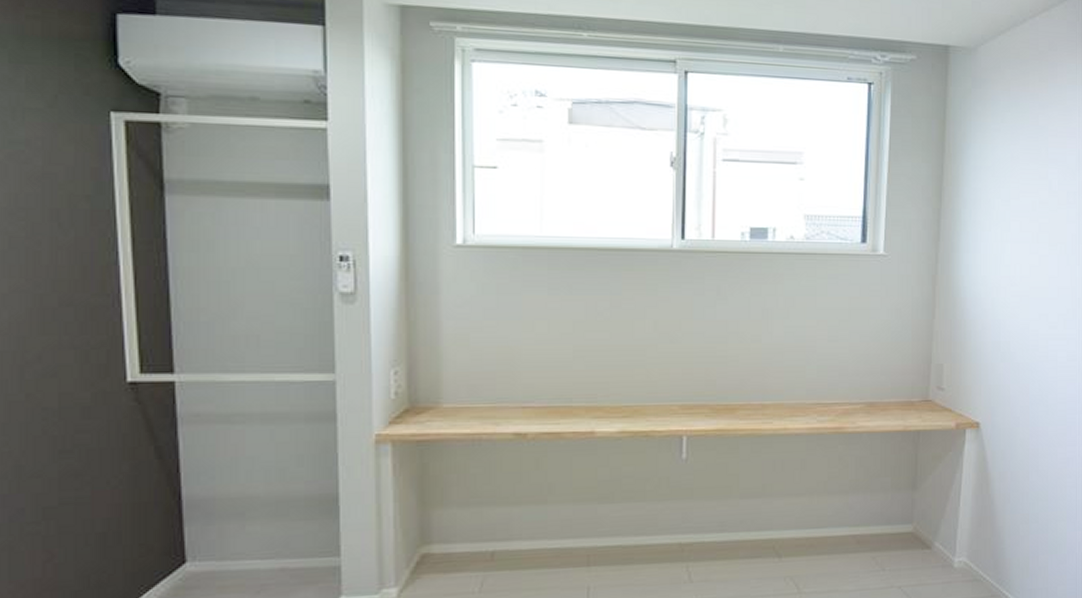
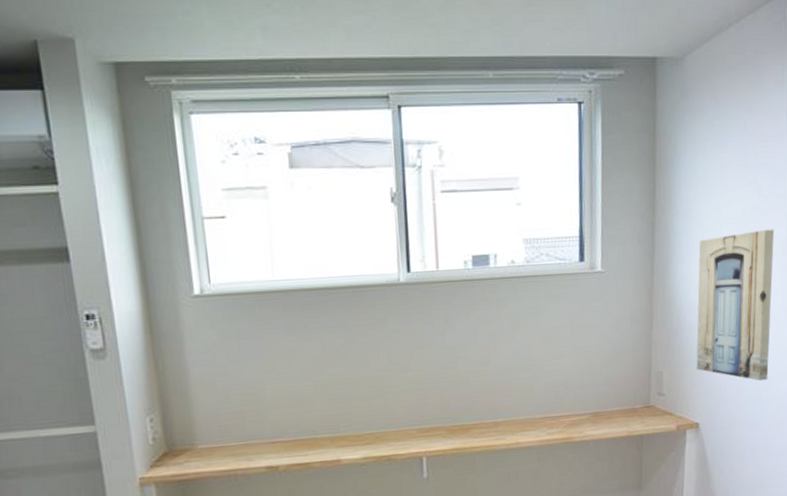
wall art: none [979,225,1064,382] -> present [696,229,775,381]

